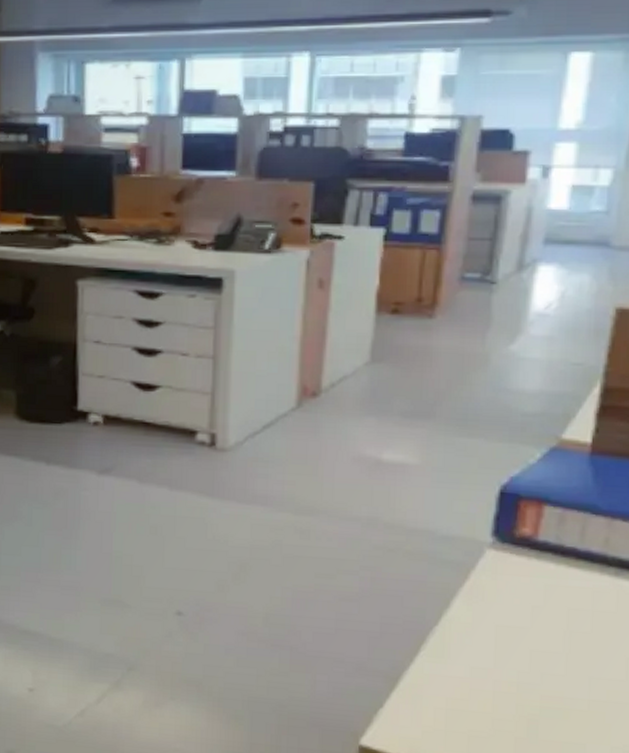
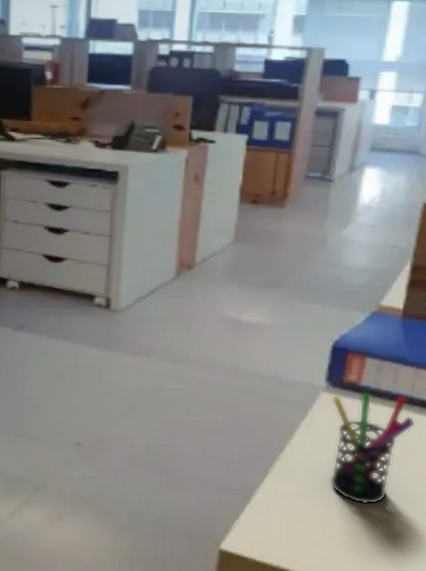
pen holder: none [499,546,611,692] -> present [330,390,416,505]

